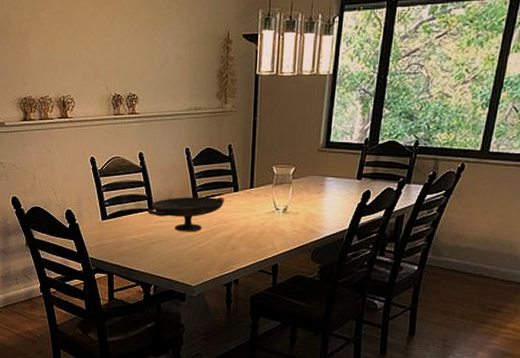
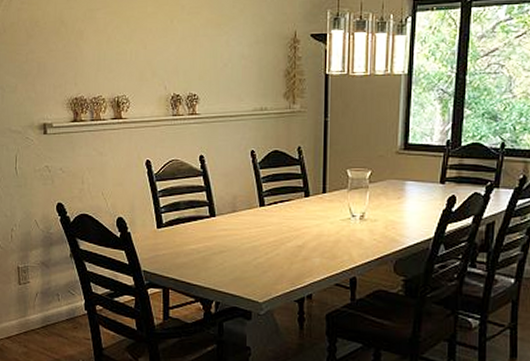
decorative bowl: present [147,197,224,232] -> none [208,203,294,242]

